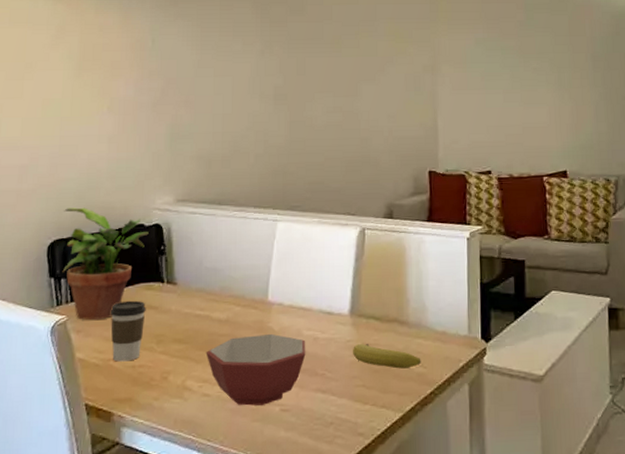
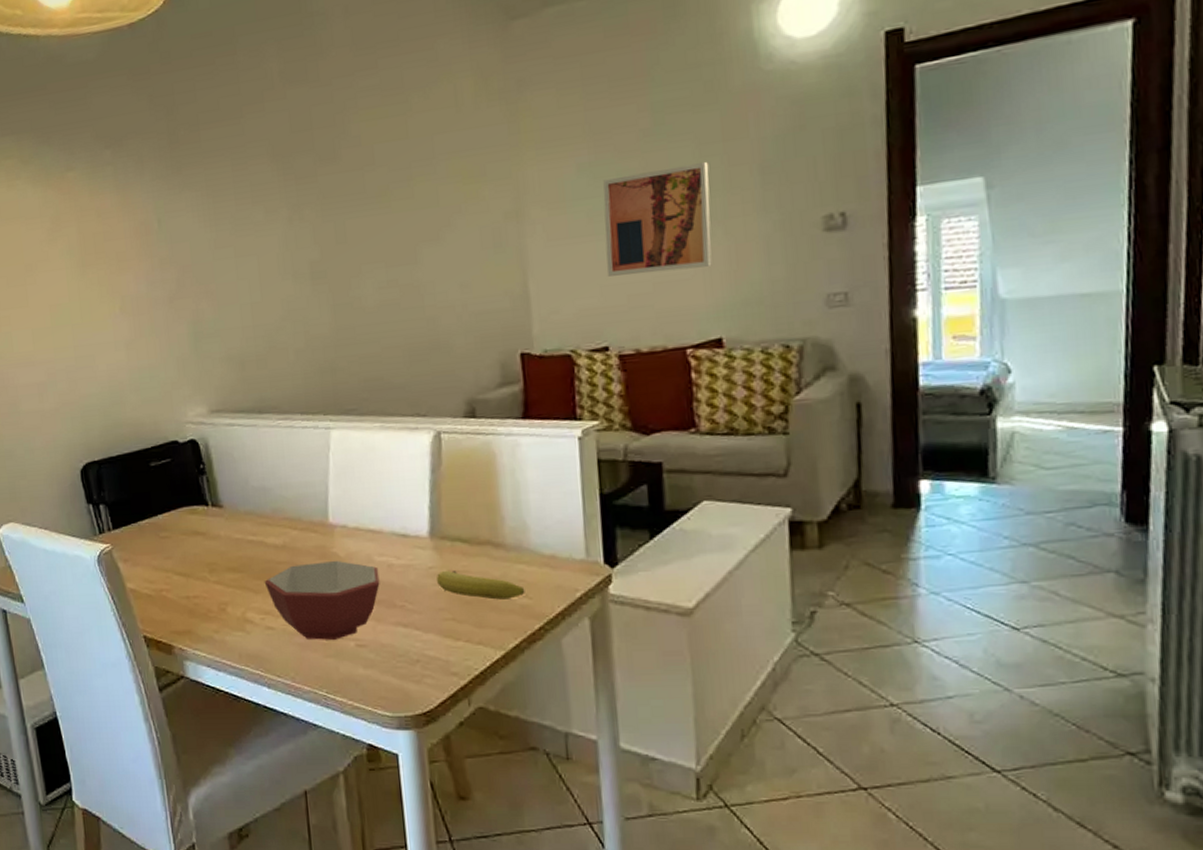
potted plant: present [62,207,149,320] -> none [91,425,185,548]
coffee cup: present [110,300,146,362] -> none [155,526,194,592]
wall art: none [492,47,561,121] -> present [603,161,712,277]

